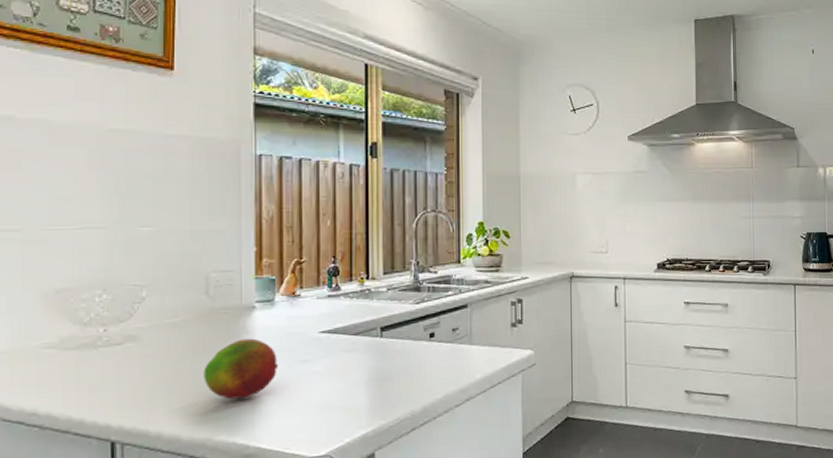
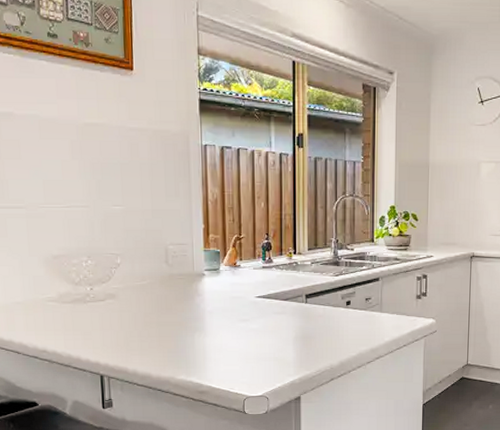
fruit: present [203,338,279,399] -> none [166,300,224,347]

